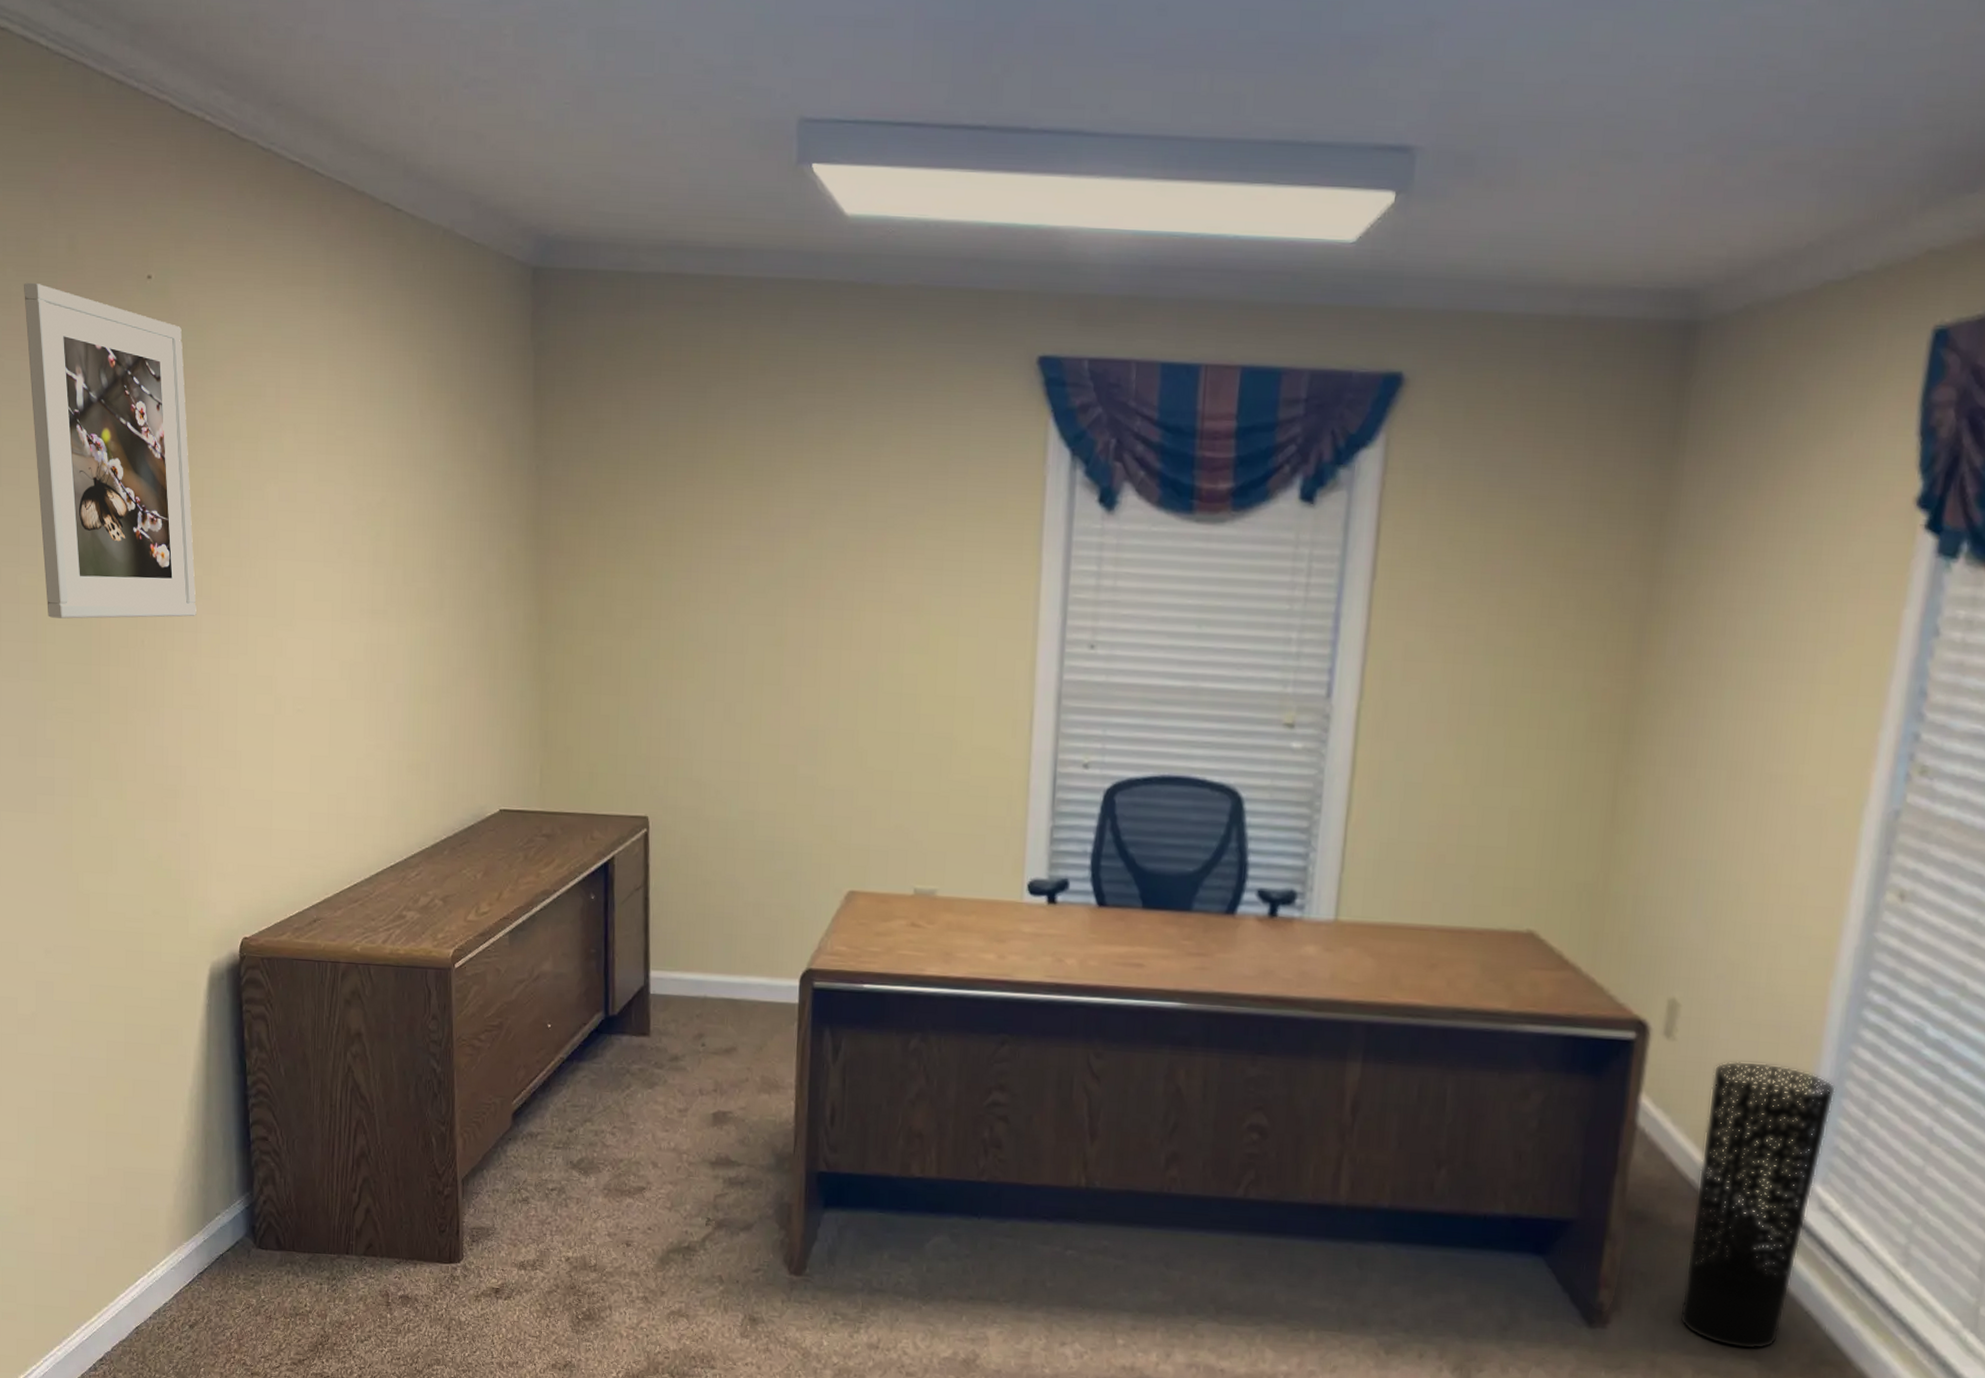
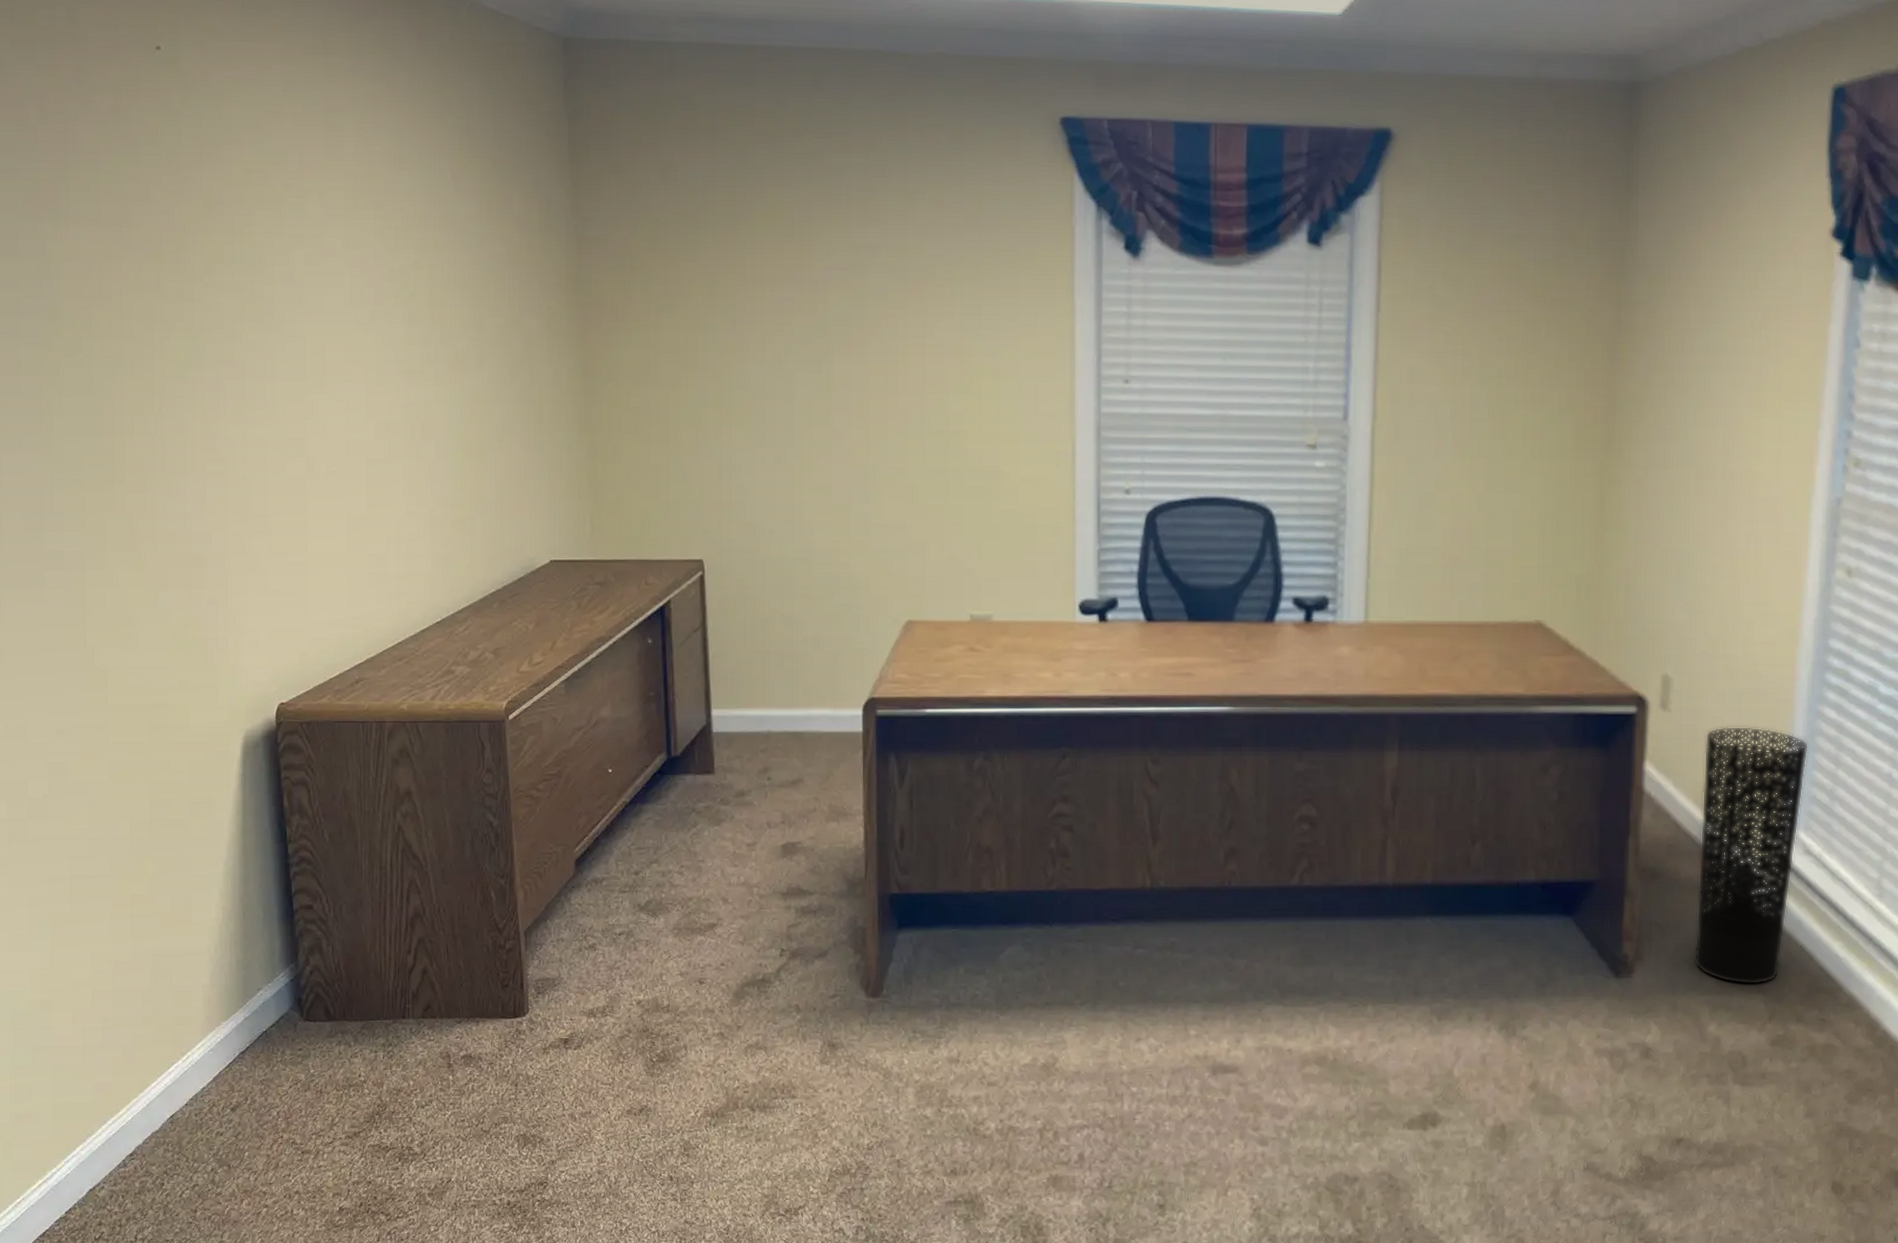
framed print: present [24,282,197,619] -> none [19,53,219,389]

